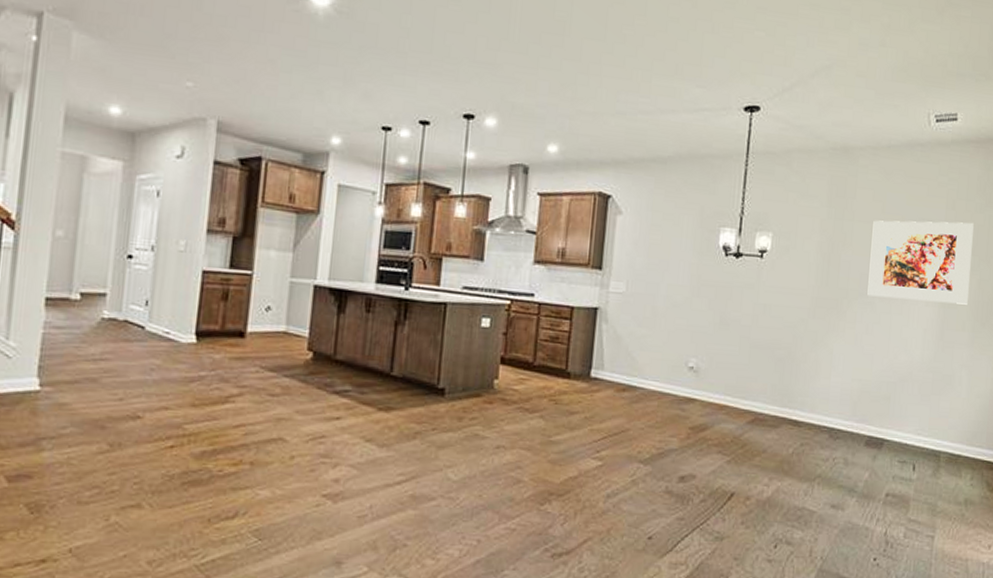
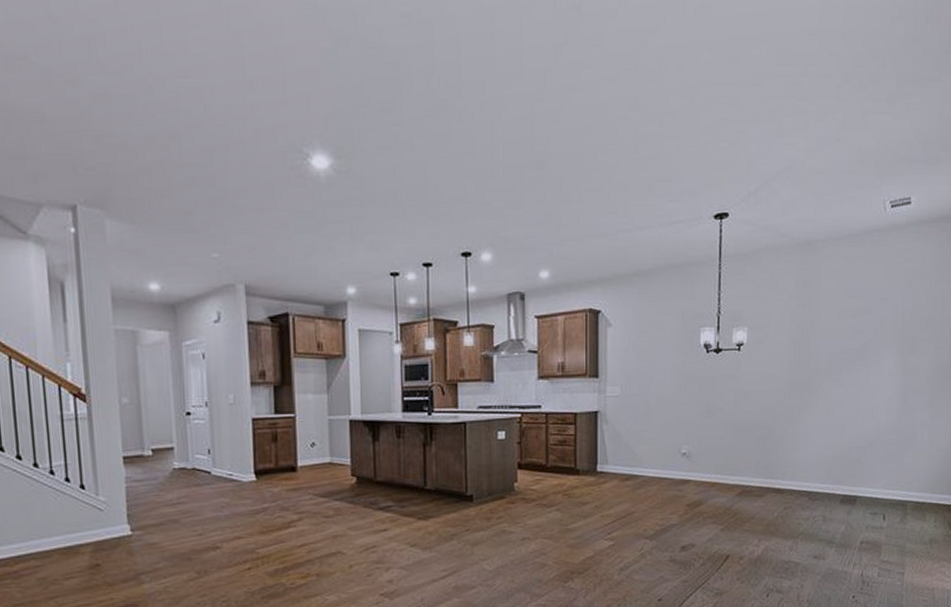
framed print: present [867,220,974,305] -> none [836,296,929,373]

